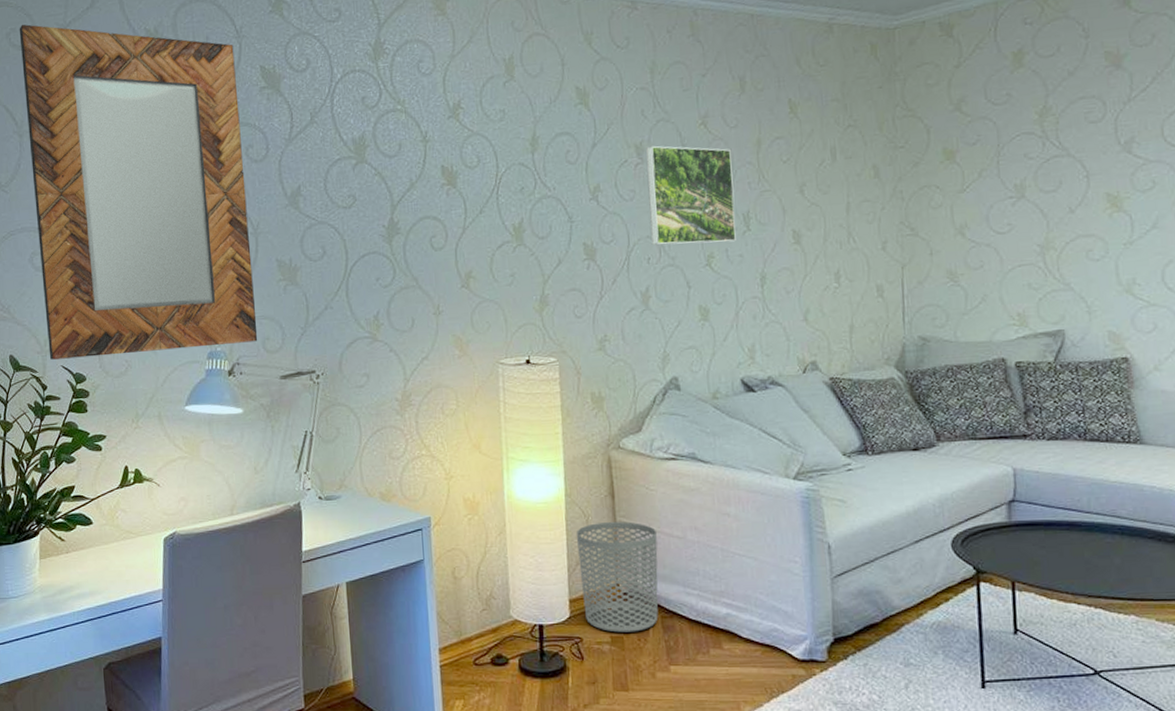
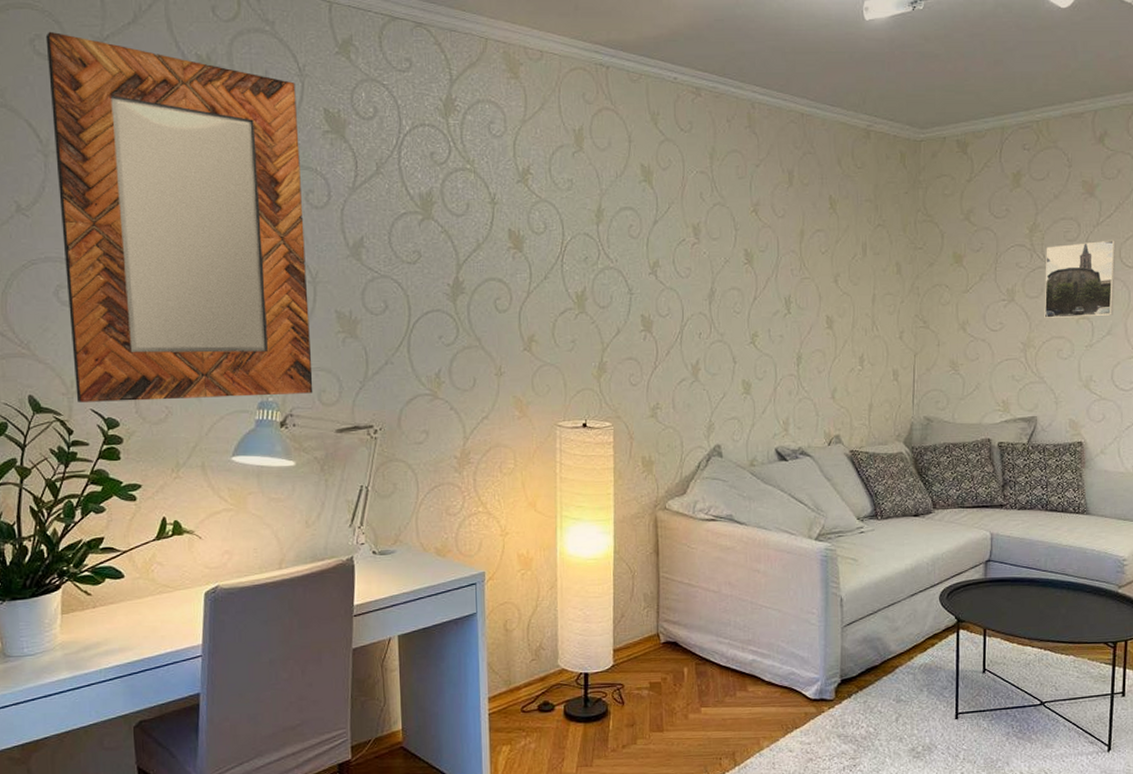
waste bin: present [577,521,659,633] -> none [623,577,695,679]
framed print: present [645,145,736,246] -> none [702,227,779,323]
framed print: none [1062,116,1159,216] -> present [1044,240,1116,319]

